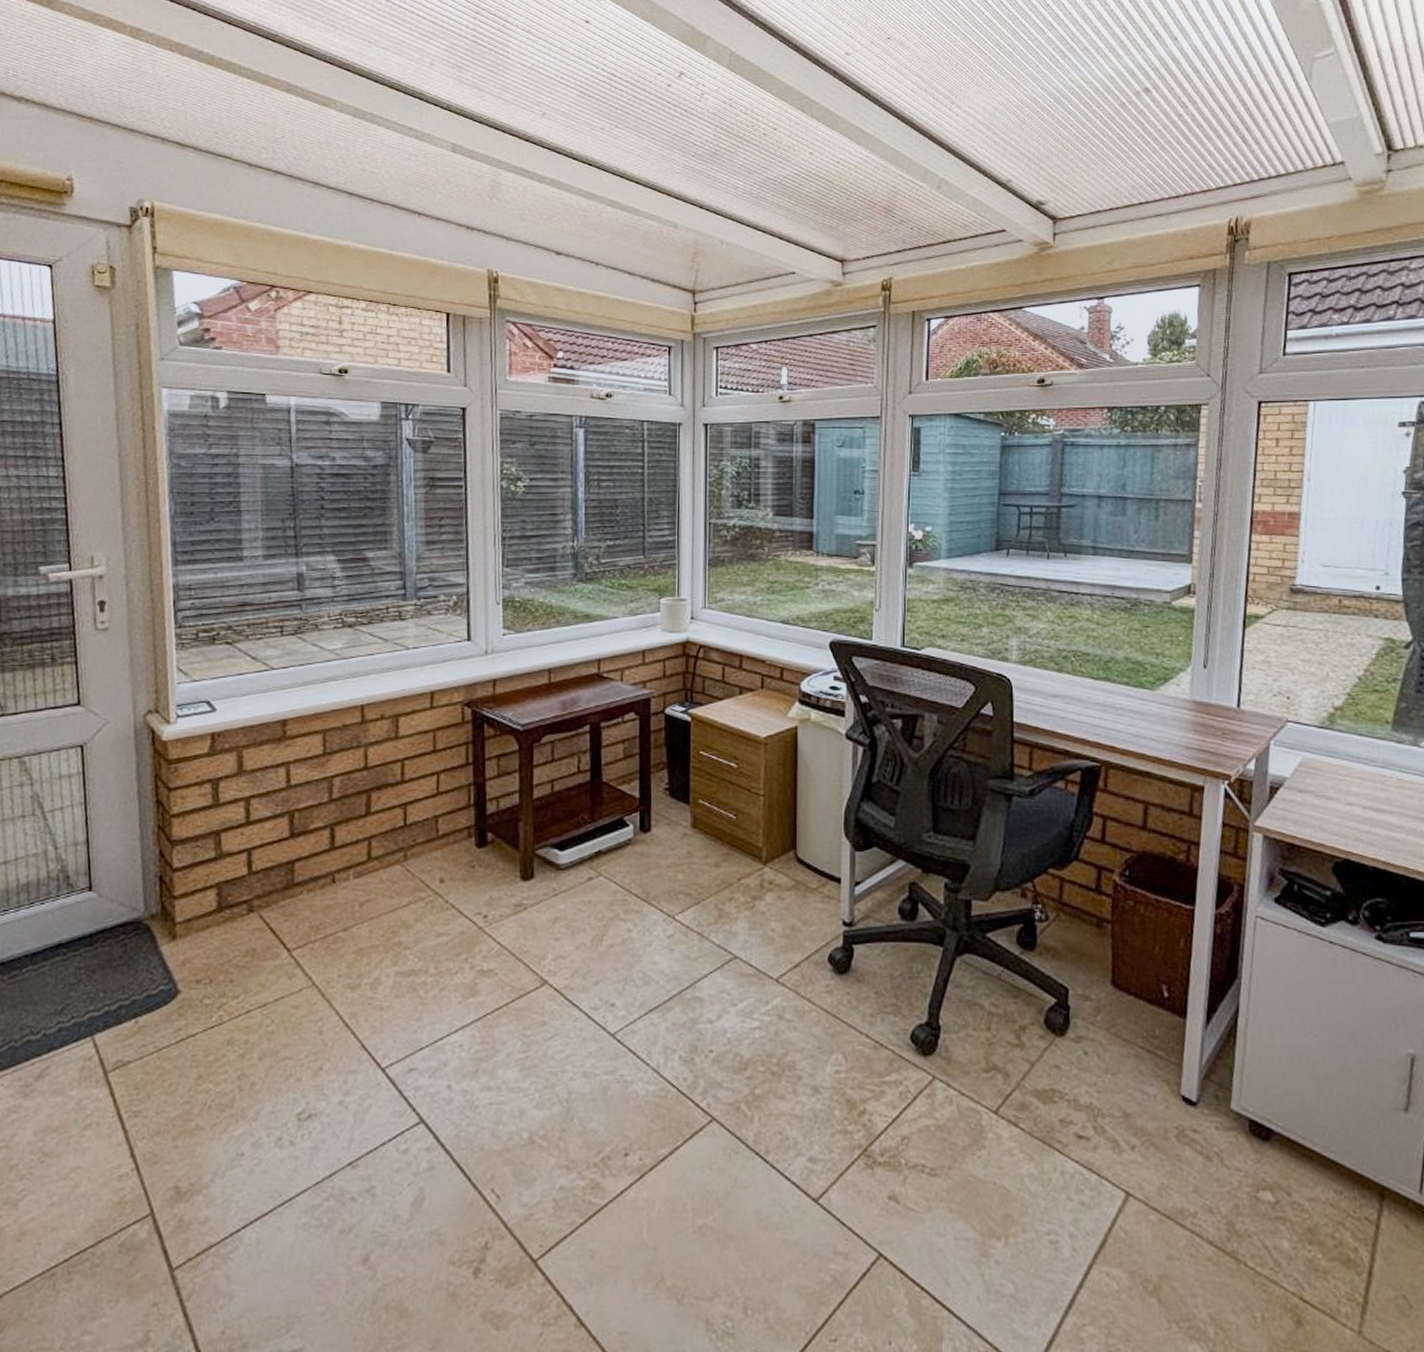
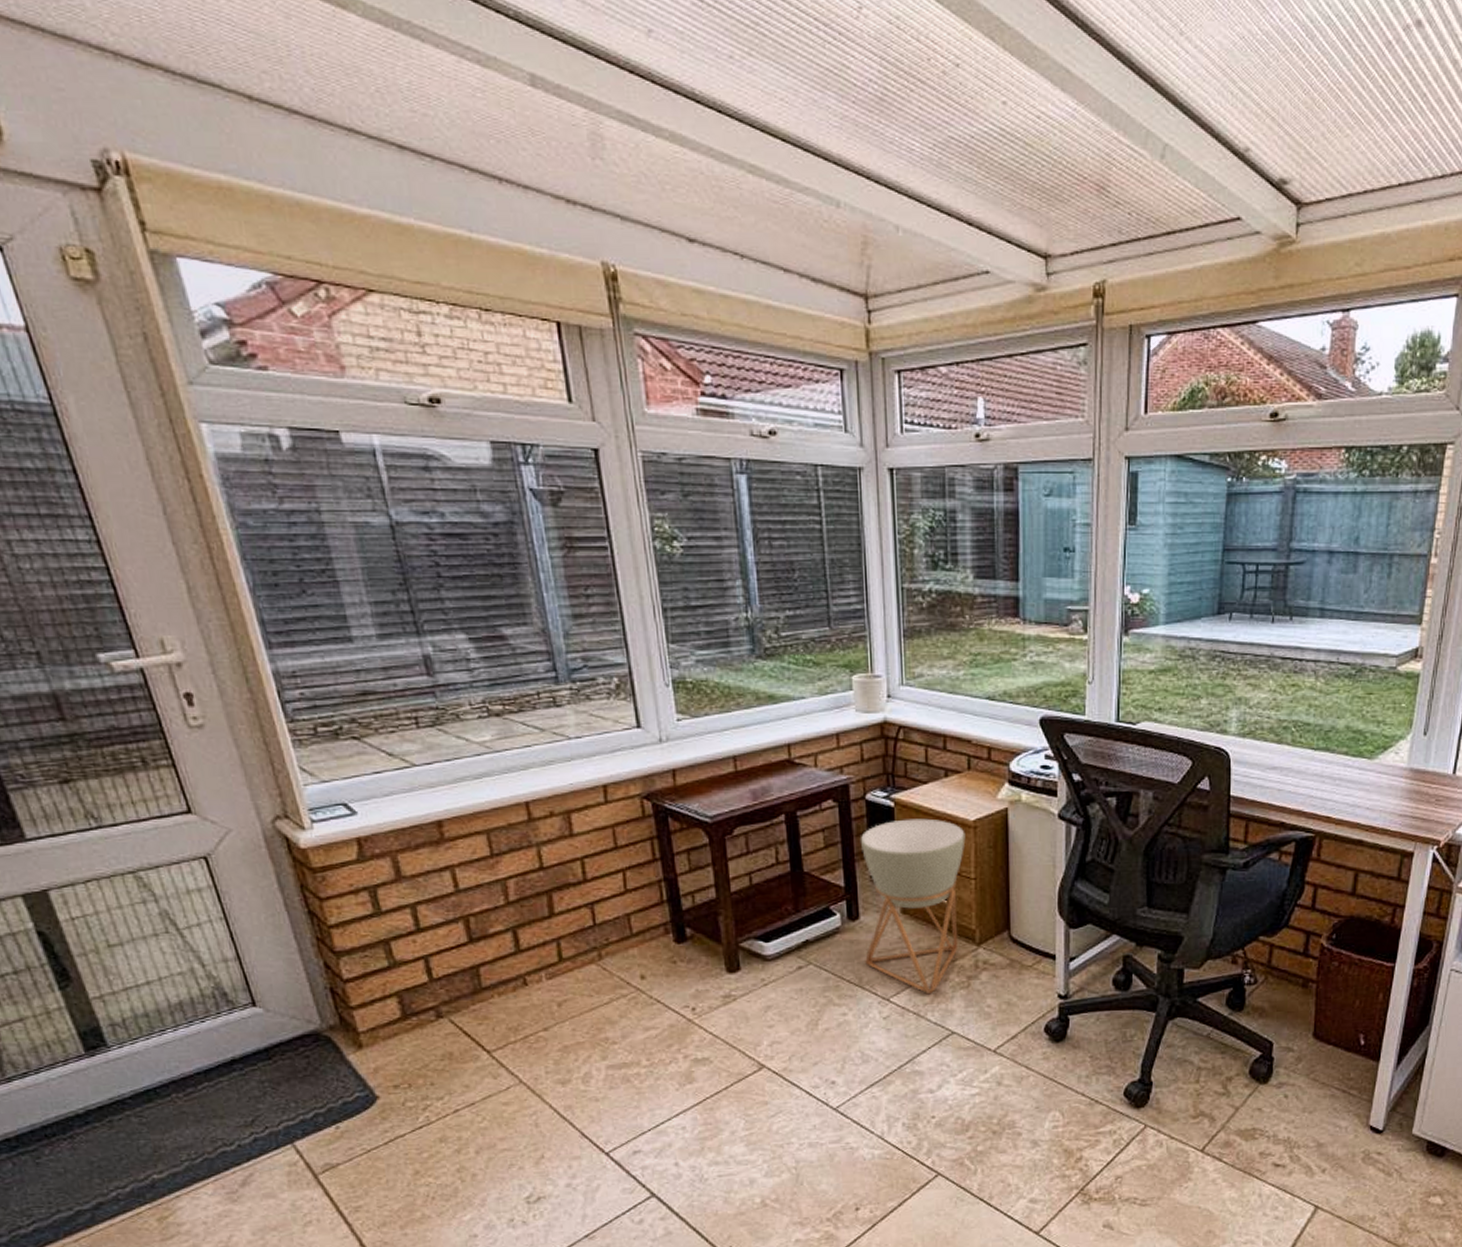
planter: none [653,733,756,913] -> present [860,818,966,993]

